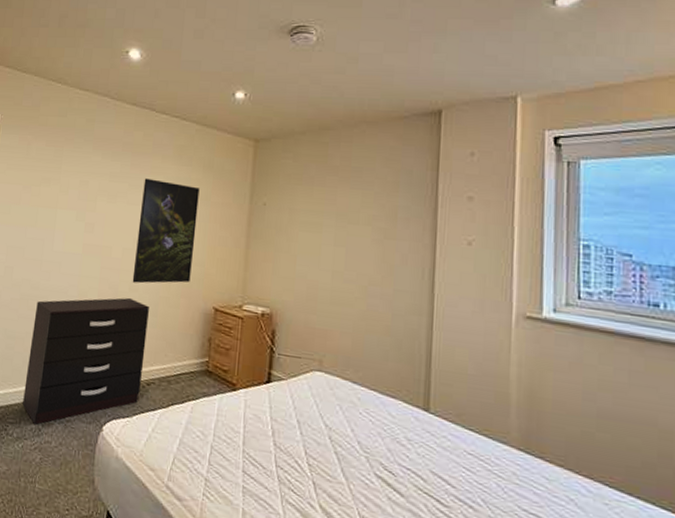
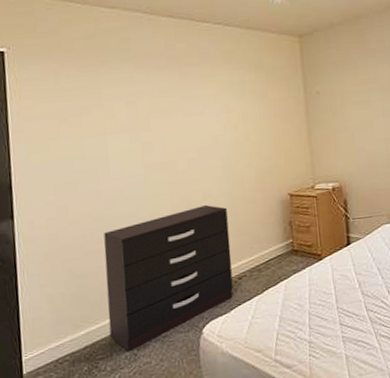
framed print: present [132,178,200,284] -> none [197,87,262,190]

